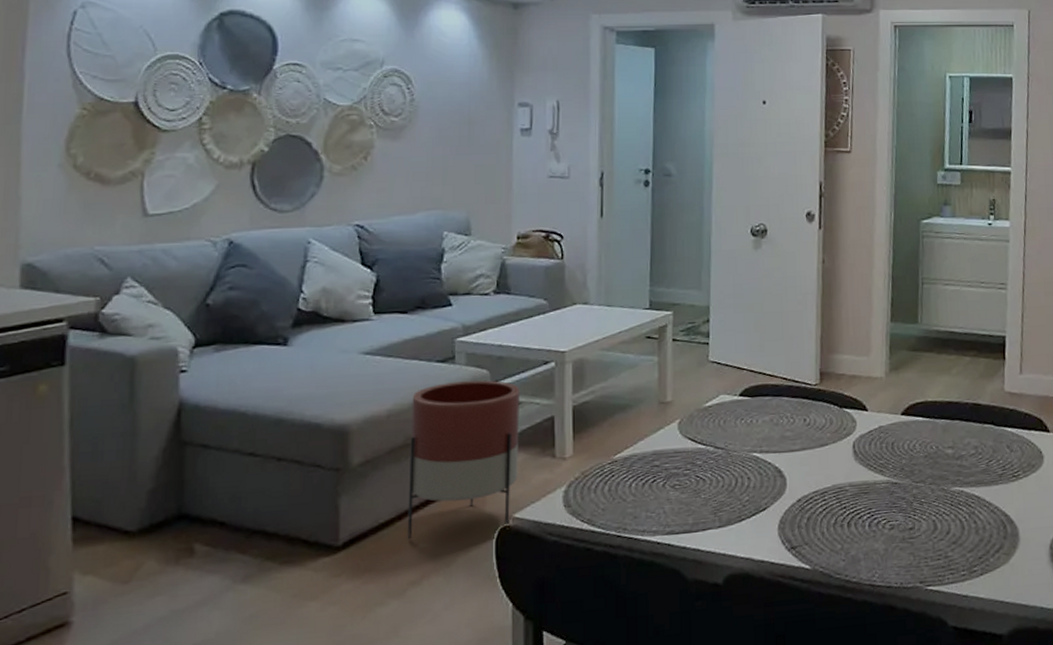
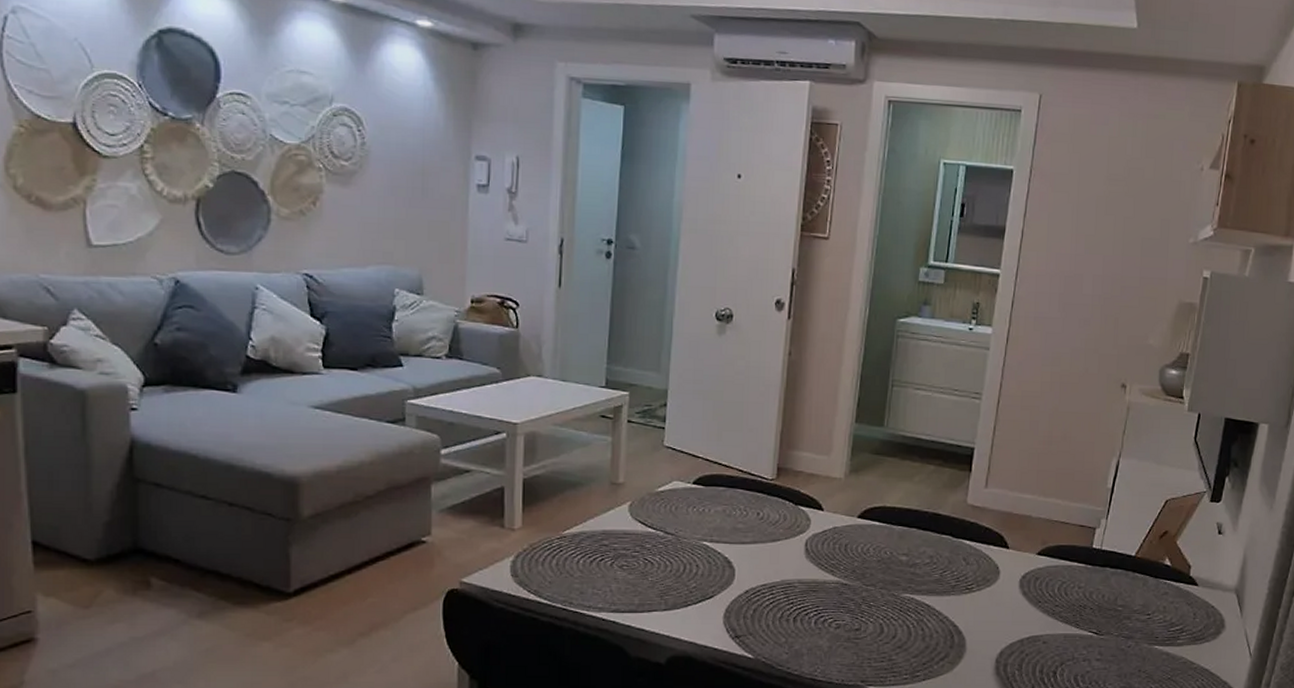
planter: present [407,380,519,540] -> none [357,444,470,593]

